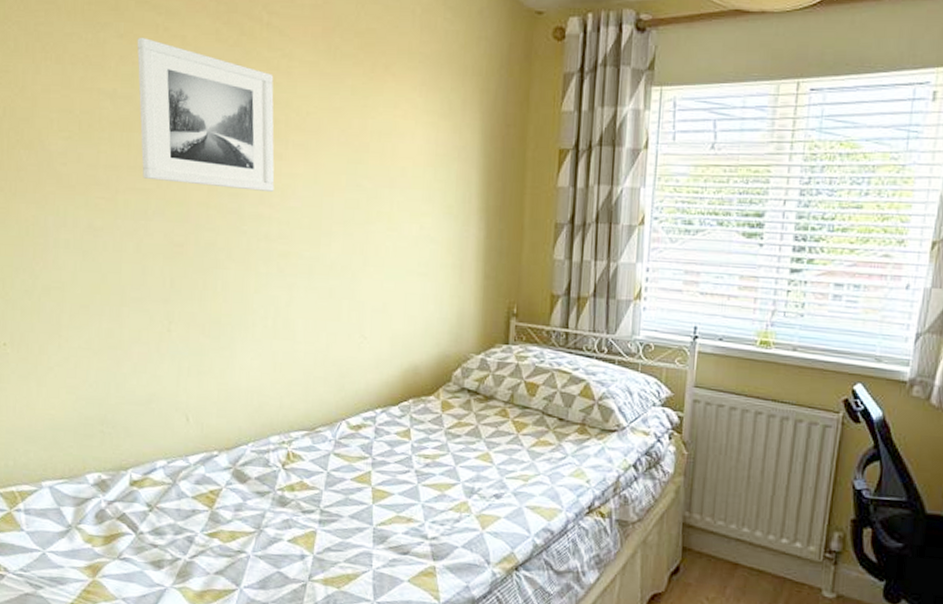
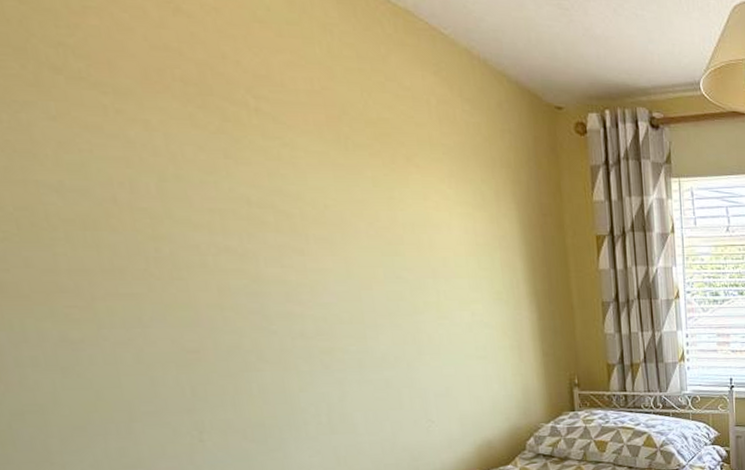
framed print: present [137,37,275,192] -> none [78,119,302,289]

